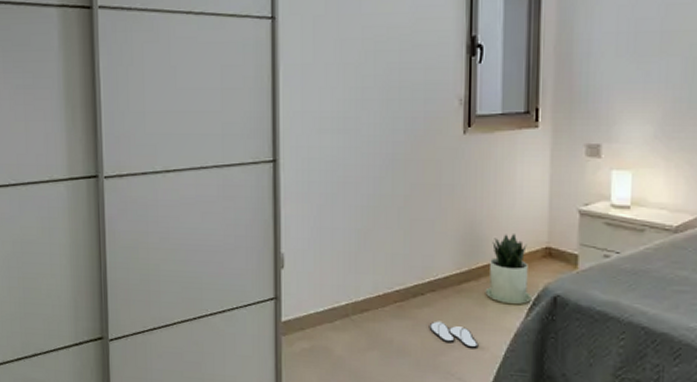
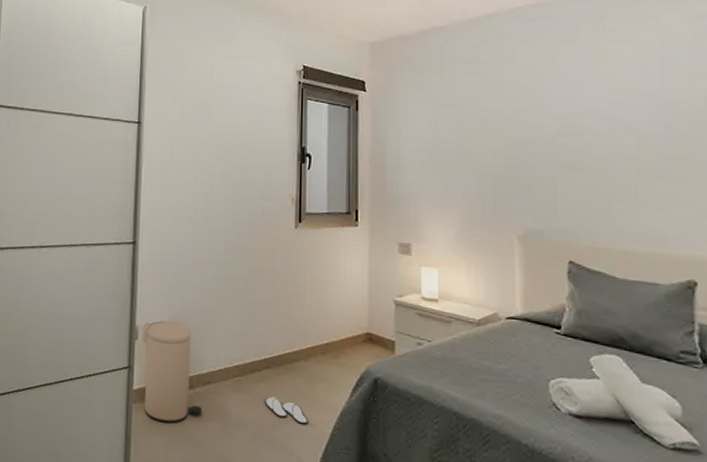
pedal bin: none [290,246,359,355] -> present [144,321,202,424]
planter: present [485,234,532,305] -> none [314,319,356,386]

